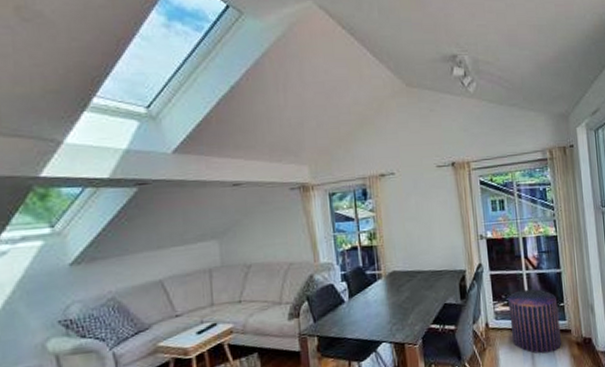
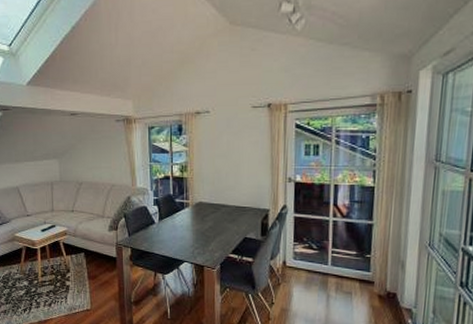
pouf: present [508,289,562,354] -> none [308,236,364,299]

